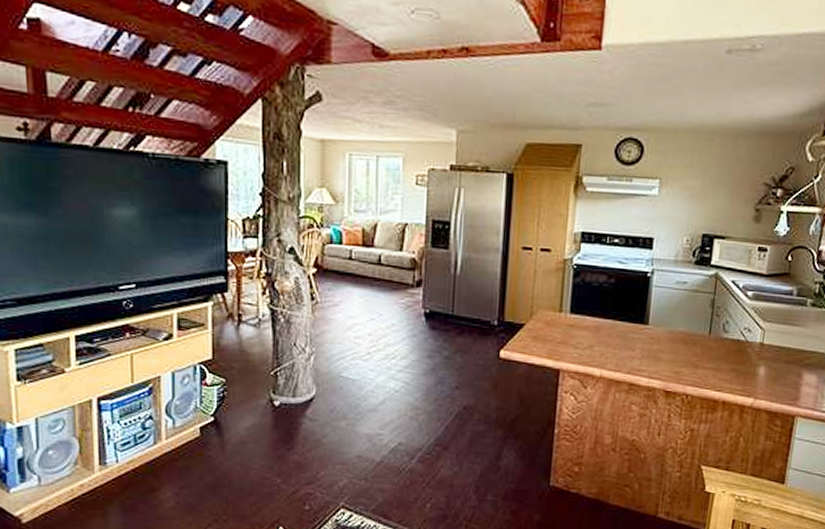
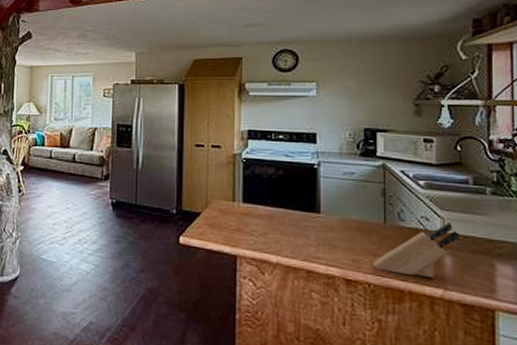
knife block: none [693,334,777,387] -> present [373,222,460,277]

